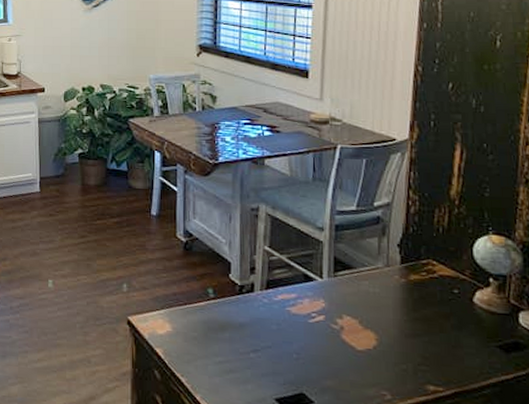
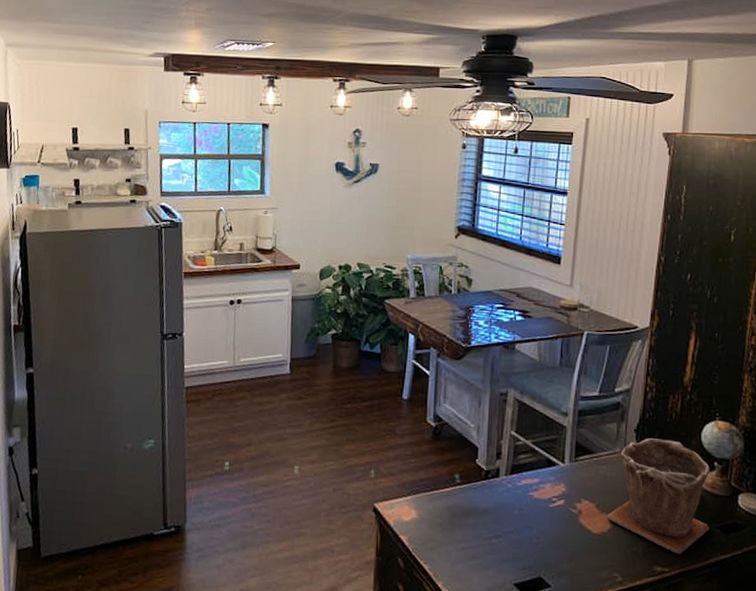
plant pot: none [370,253,487,373] -> present [606,438,710,554]

